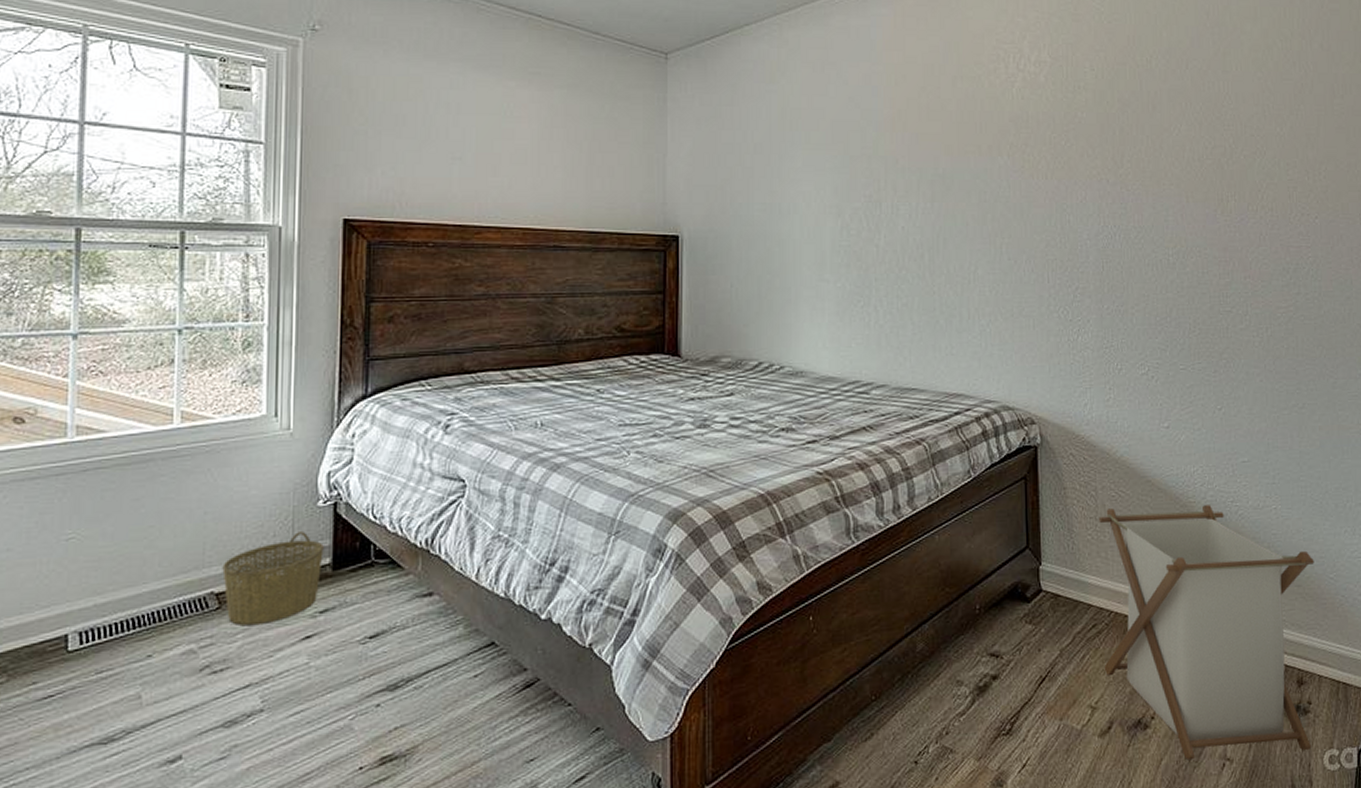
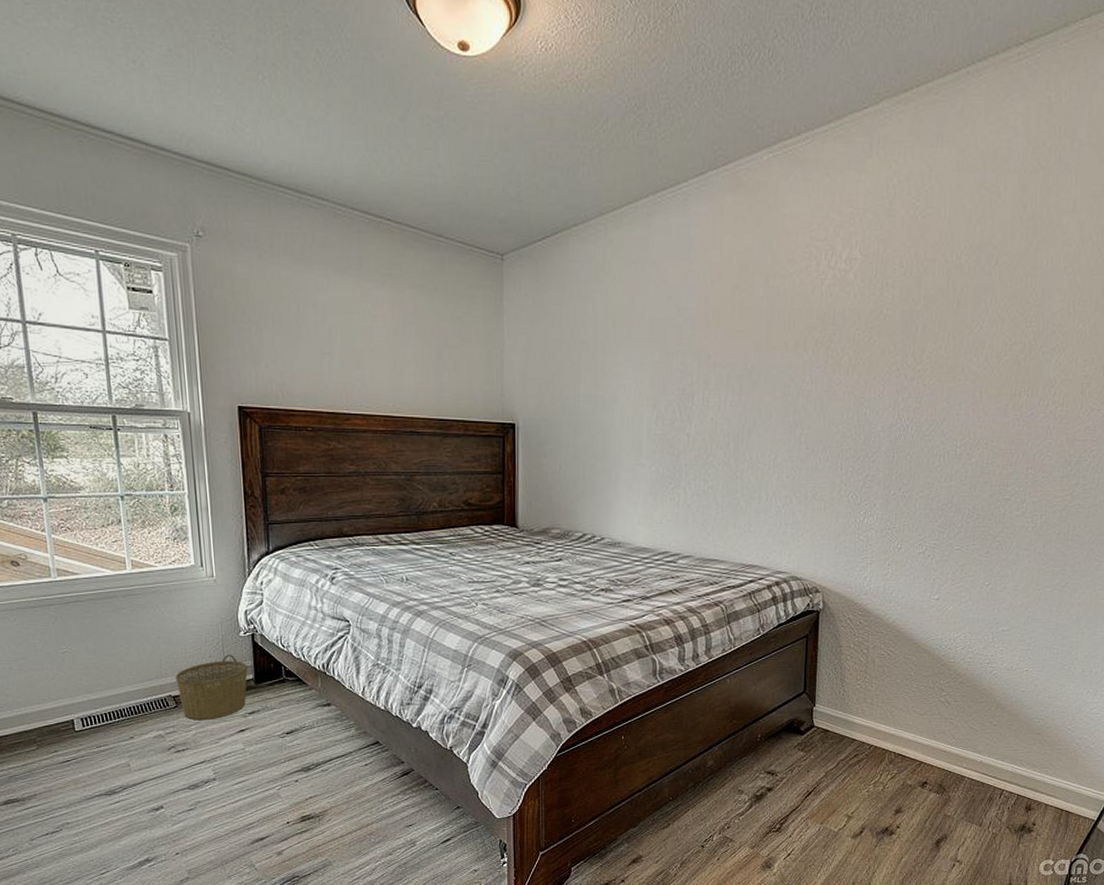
laundry basket: present [1099,505,1314,759] -> none [861,664,1056,859]

